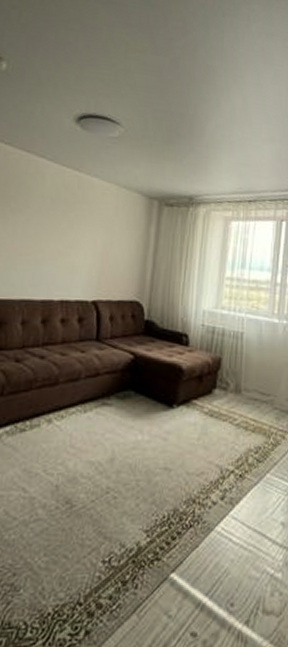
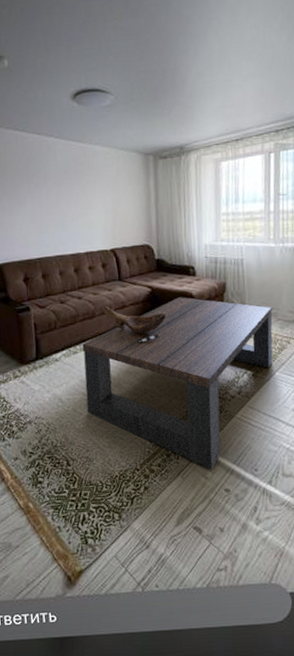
coffee table: none [24,370,269,604] -> present [82,297,273,470]
decorative bowl: none [70,371,148,424] -> present [103,305,166,343]

